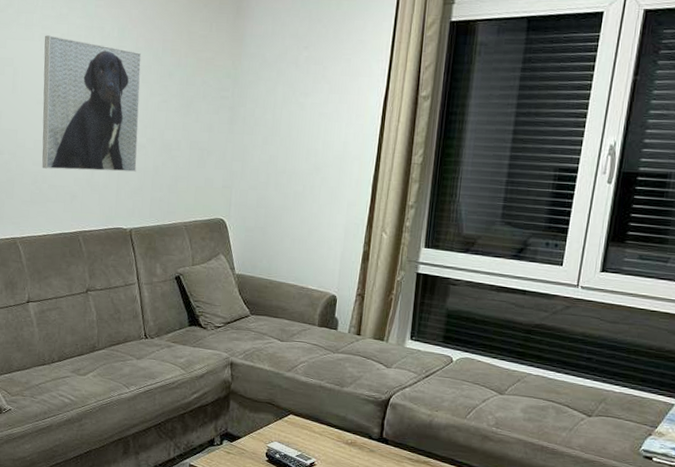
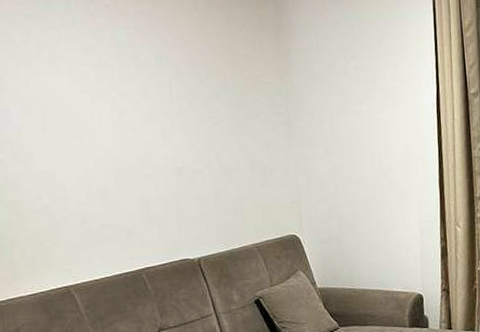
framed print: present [42,35,142,172] -> none [72,68,196,208]

